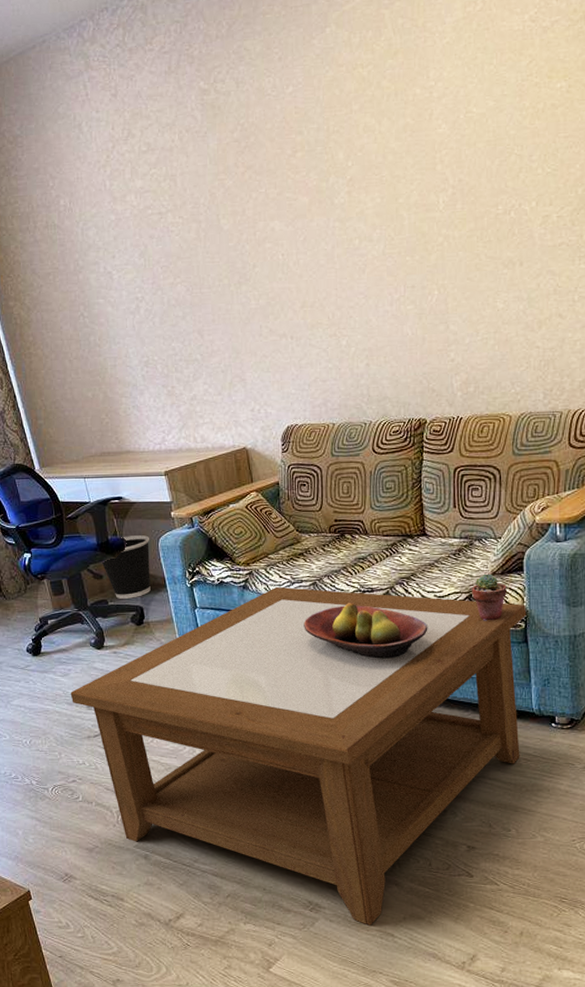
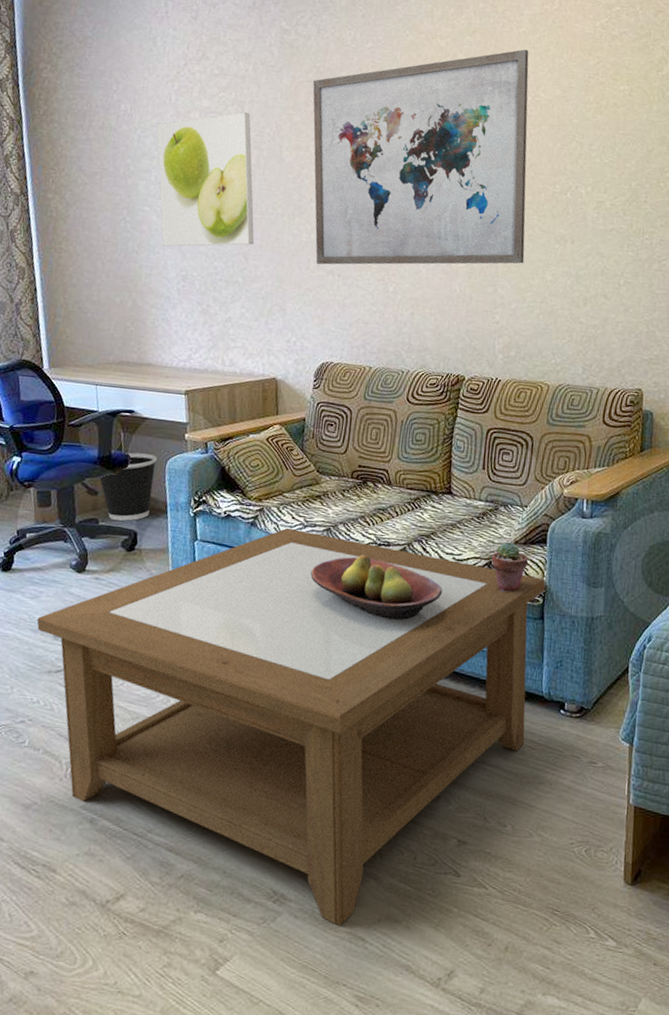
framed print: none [96,185,207,336] -> present [156,112,255,247]
wall art: none [240,62,473,330] -> present [312,49,529,265]

